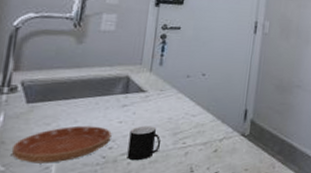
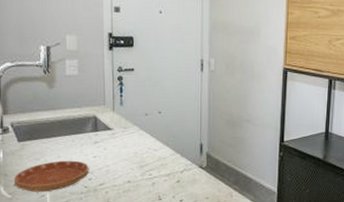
cup: present [127,126,161,161] -> none [104,160,131,190]

